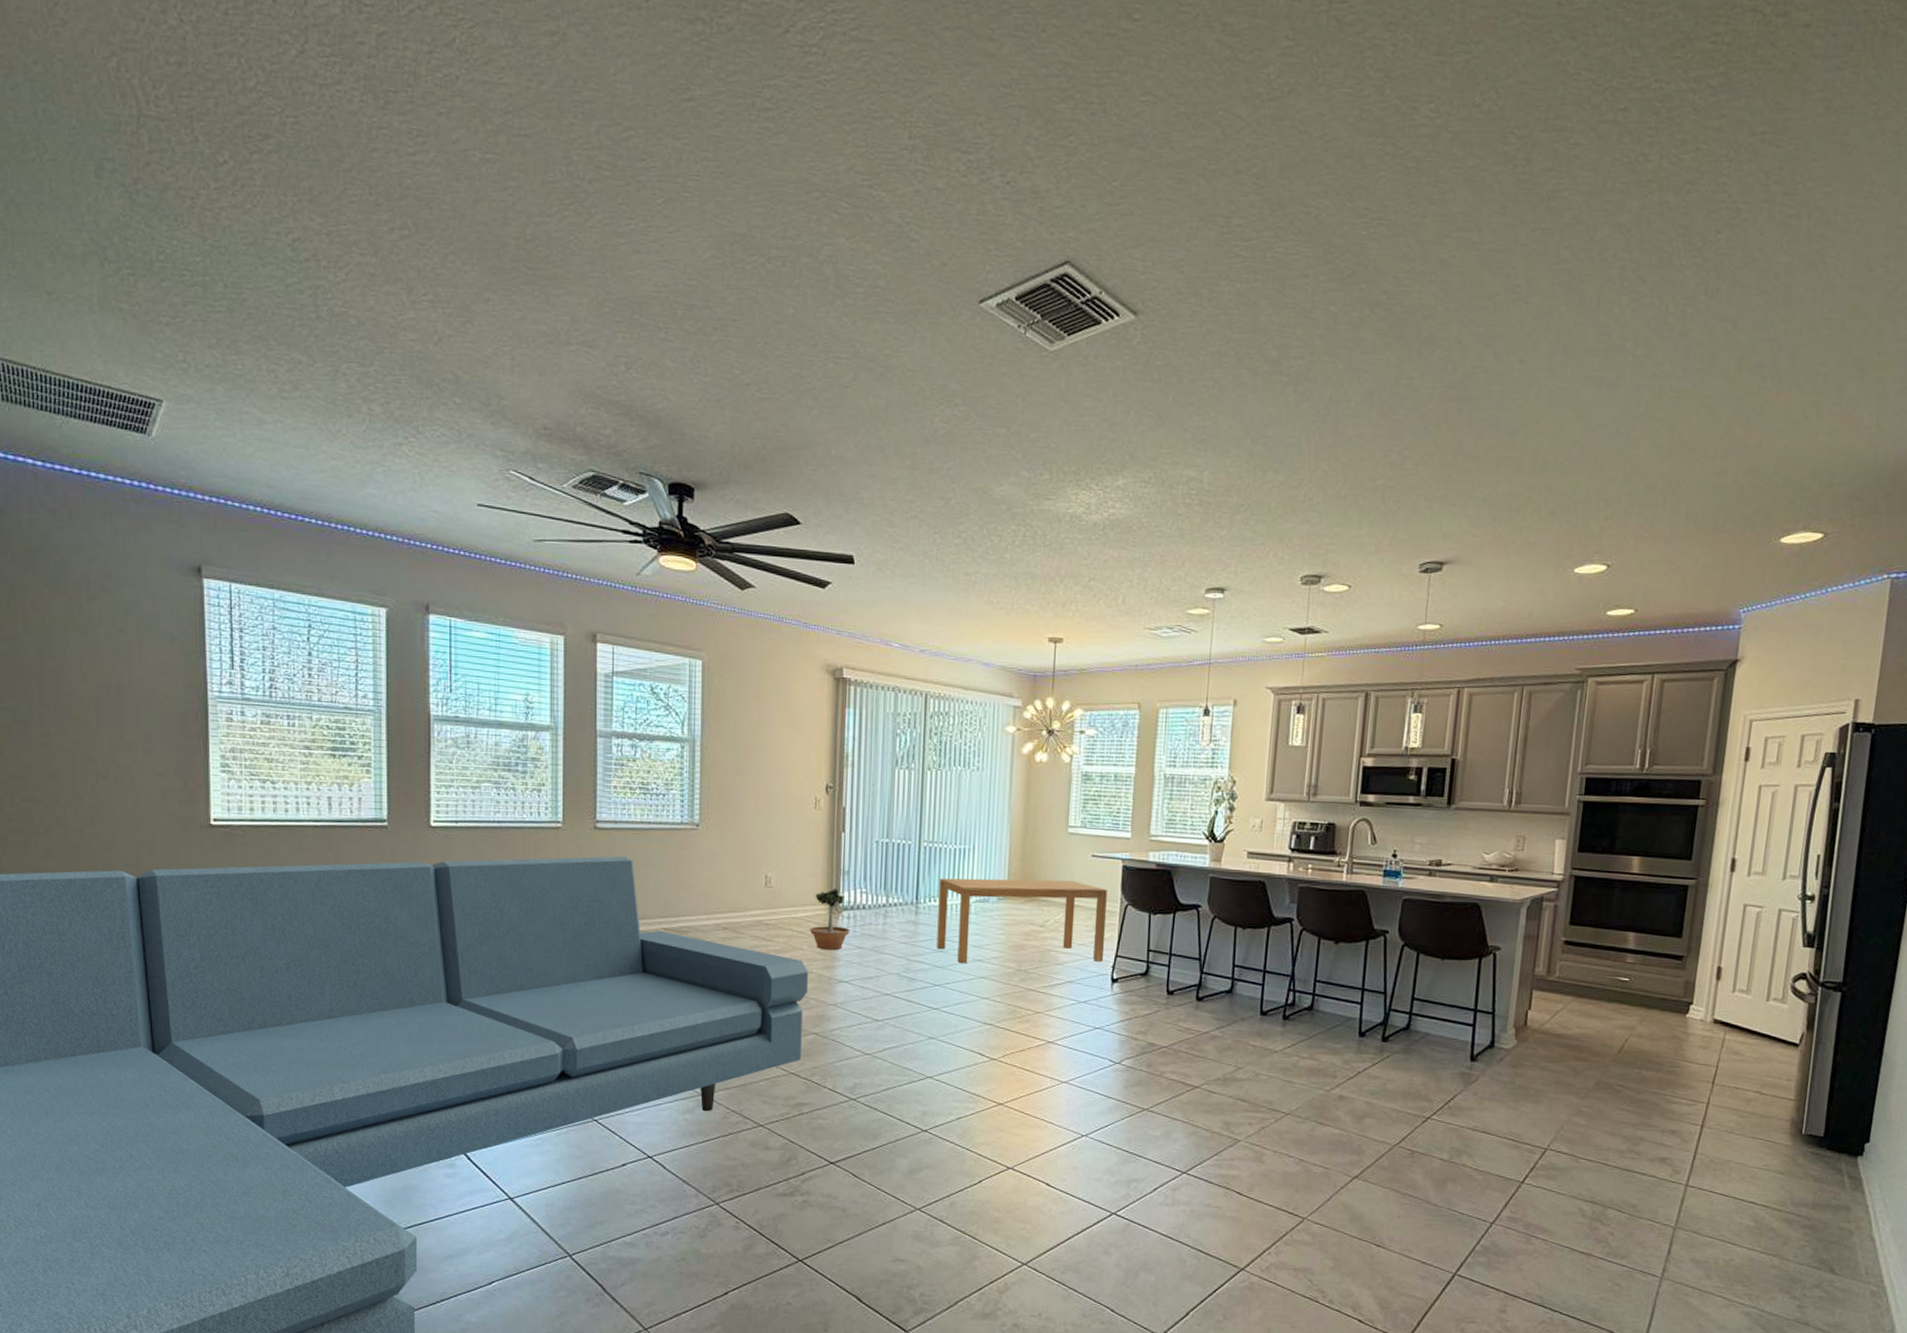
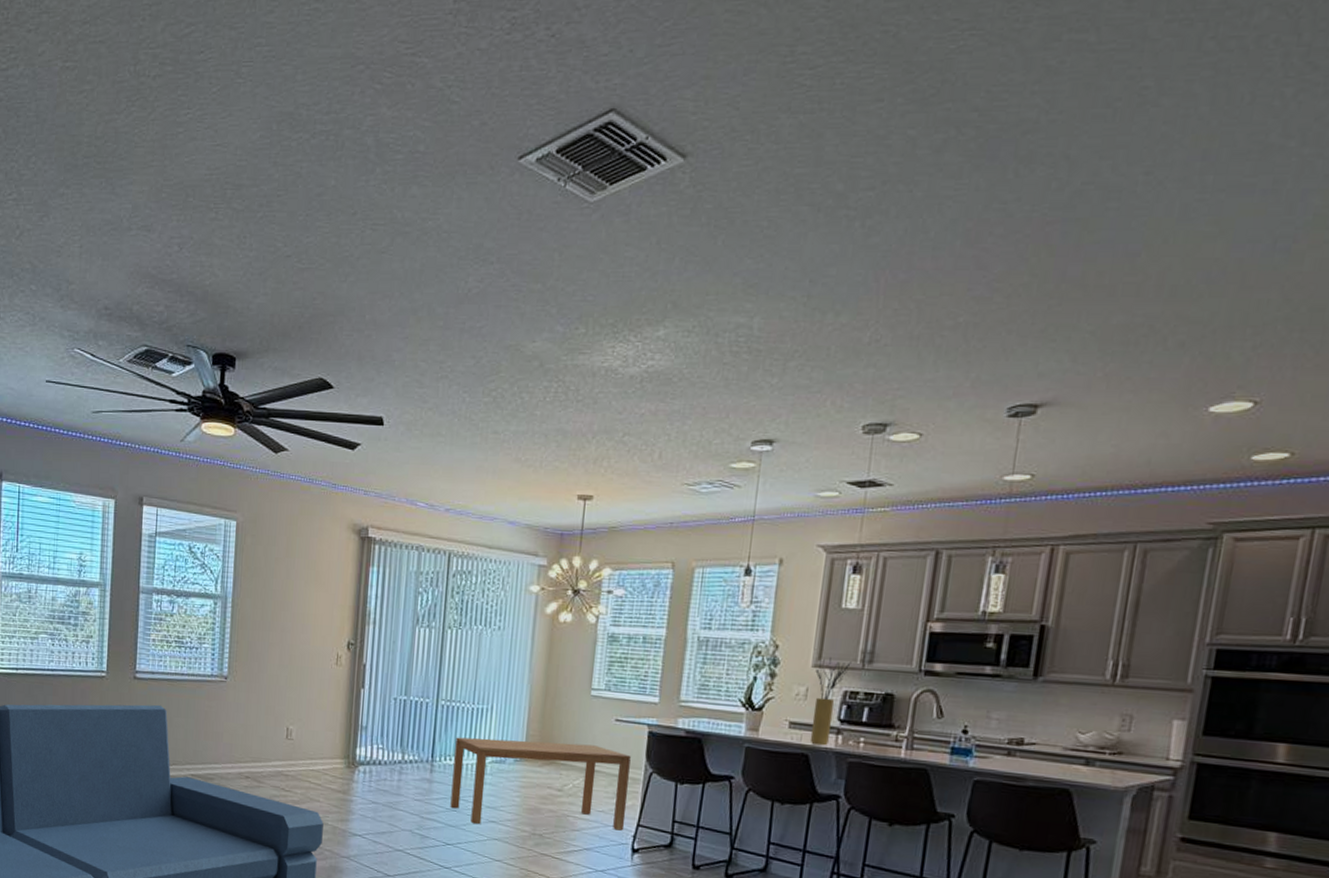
potted tree: present [809,885,850,950] -> none [326,740,365,804]
vase: none [1265,791,1299,873] -> present [809,657,852,746]

